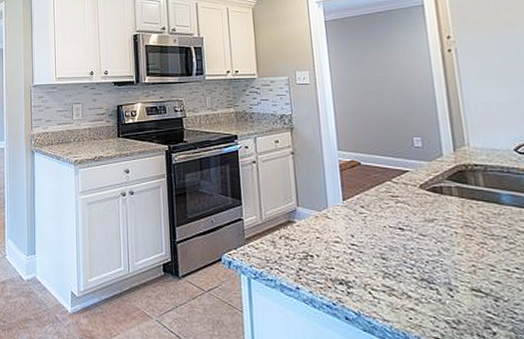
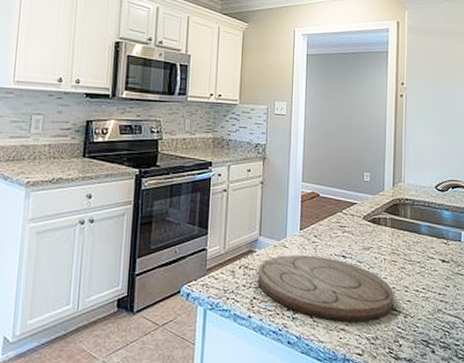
cutting board: none [300,226,476,302] -> present [258,255,393,321]

